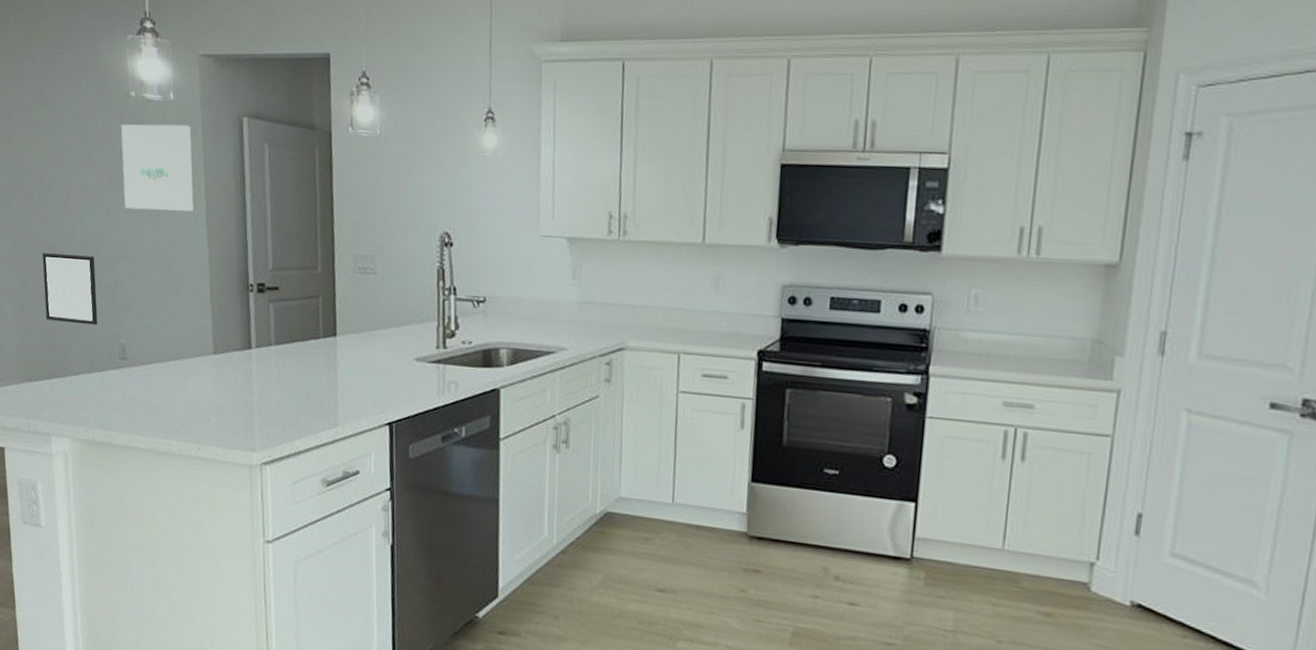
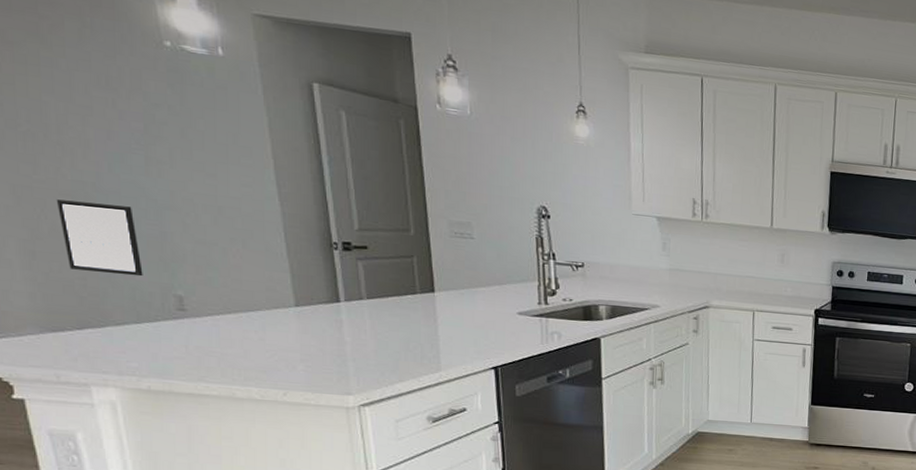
wall art: present [121,124,194,212] -> none [154,73,258,169]

